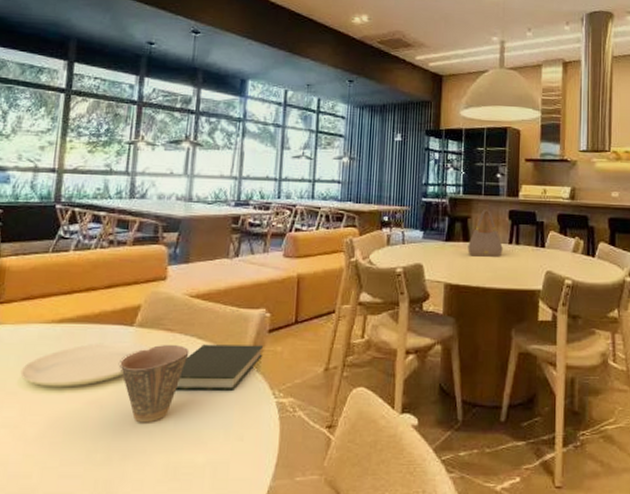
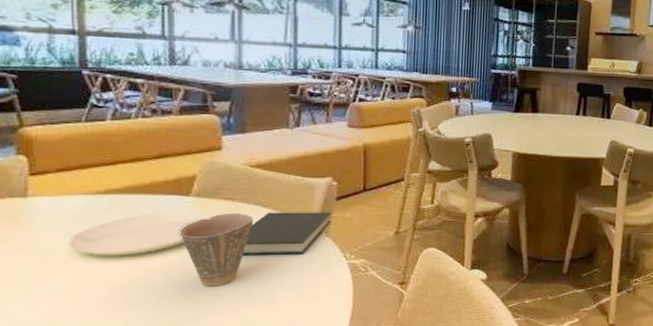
handbag: present [467,210,503,257] -> none [536,82,570,128]

